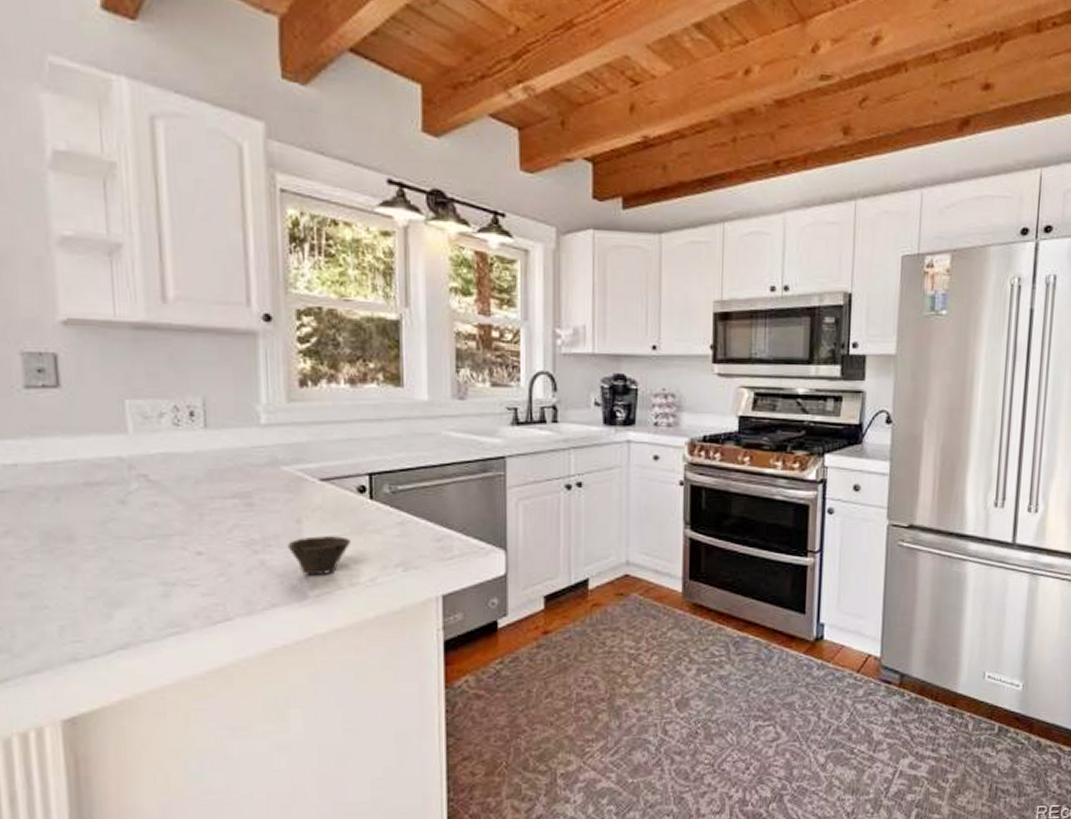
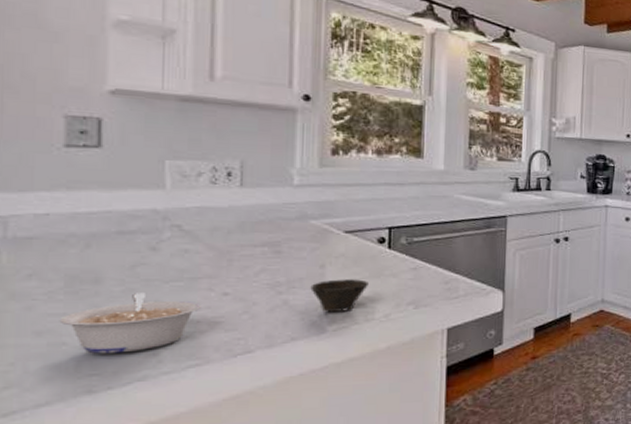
legume: none [38,552,175,619] -> present [59,293,201,354]

